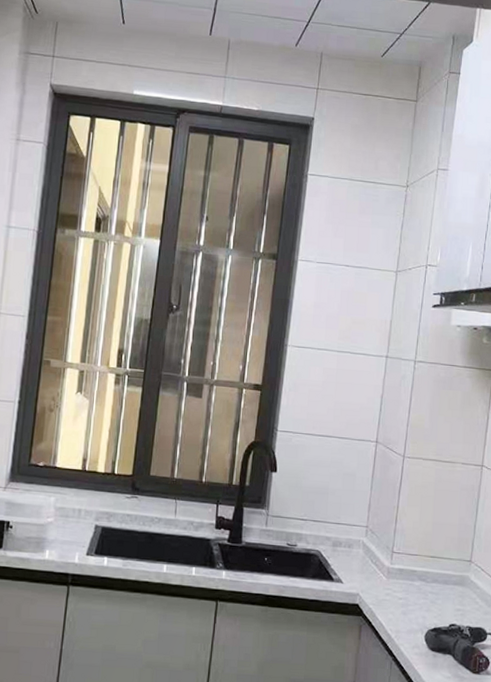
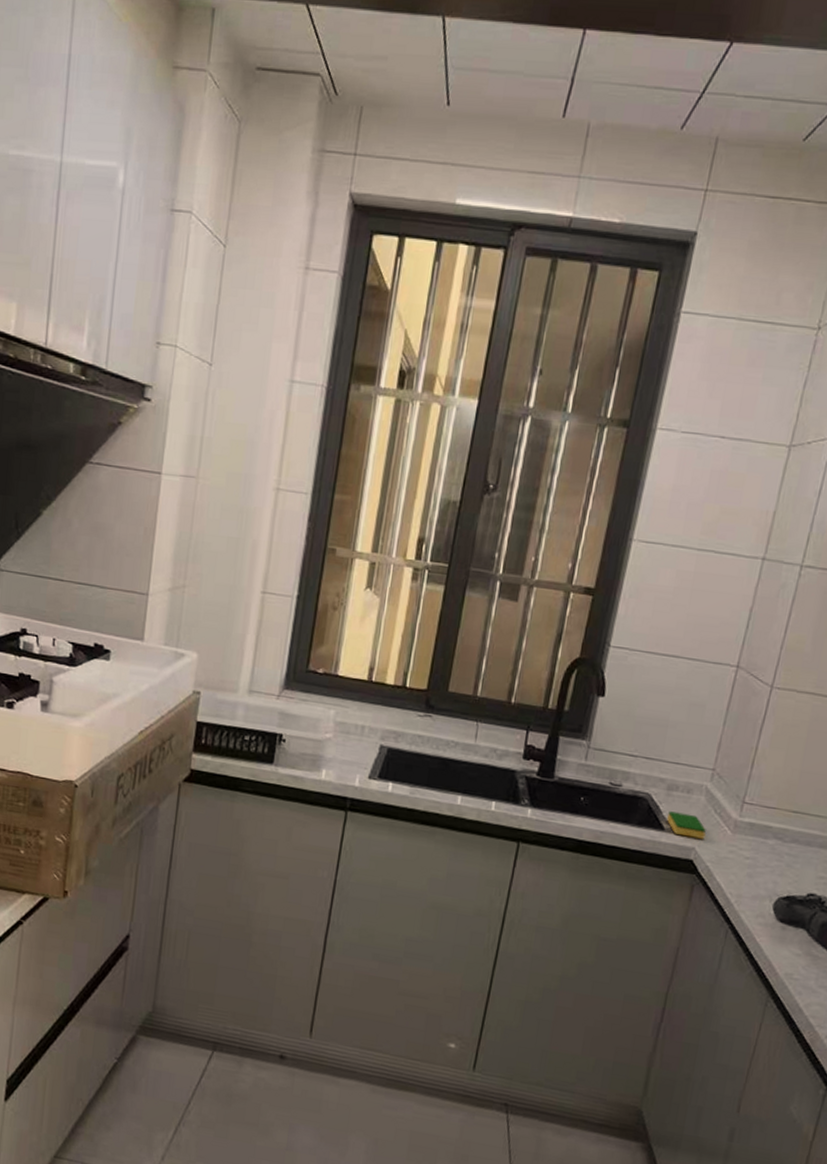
dish sponge: none [335,564,366,586] -> present [667,811,706,839]

